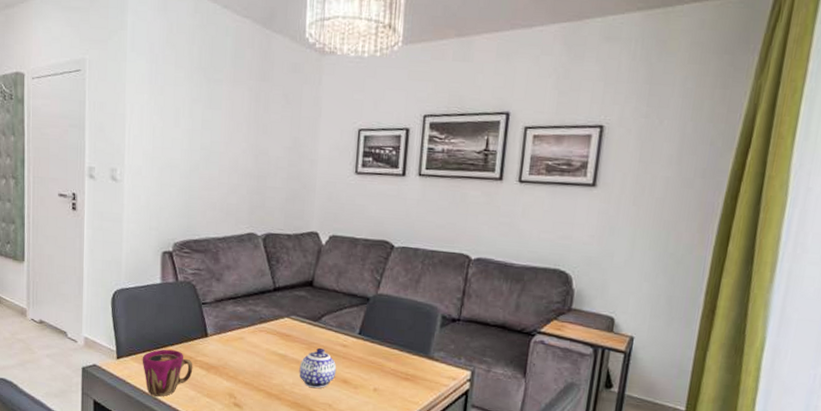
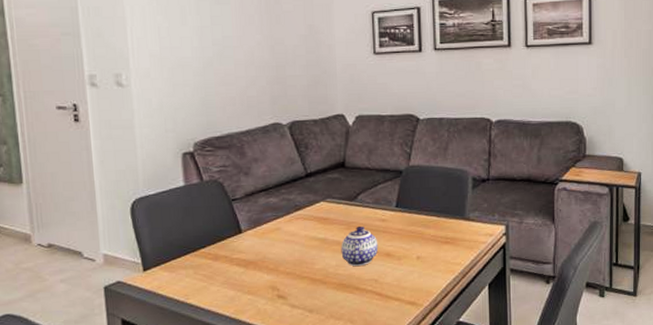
cup: present [142,349,193,397] -> none [172,252,230,303]

